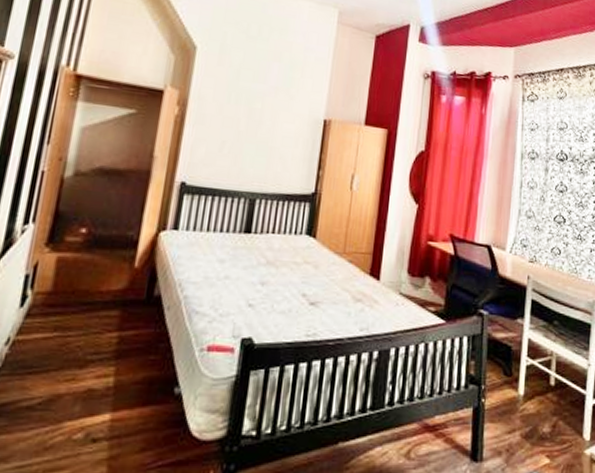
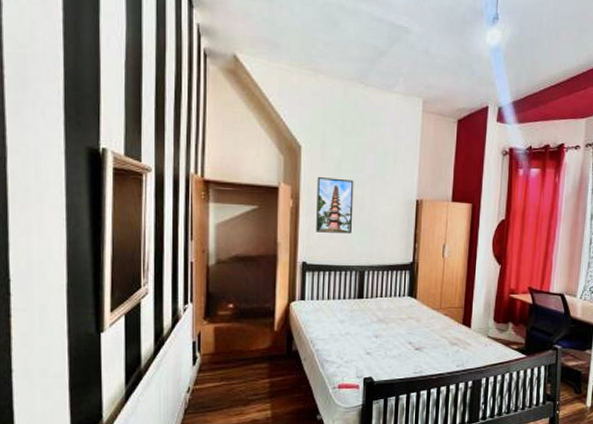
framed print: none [202,83,254,152] -> present [316,177,354,233]

